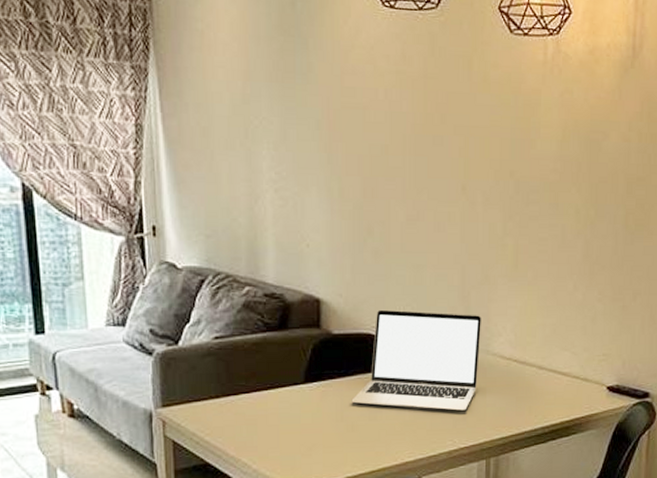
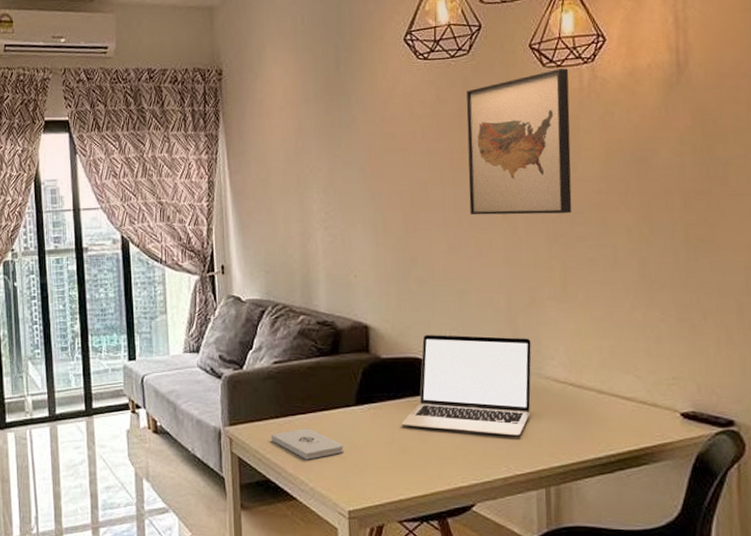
notepad: none [211,408,290,441] -> present [271,428,344,460]
wall art: none [430,36,535,192] -> present [466,68,572,215]

